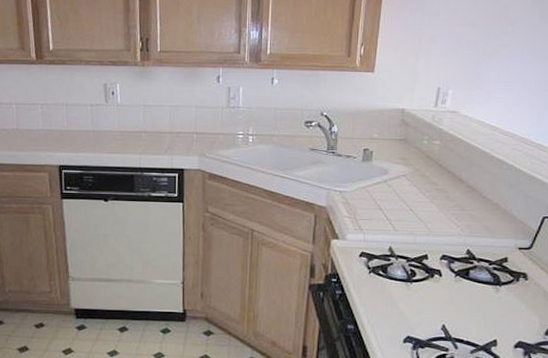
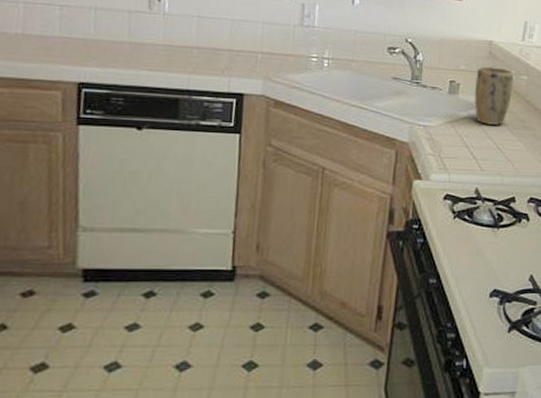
plant pot: none [387,133,427,189] -> present [474,65,514,126]

